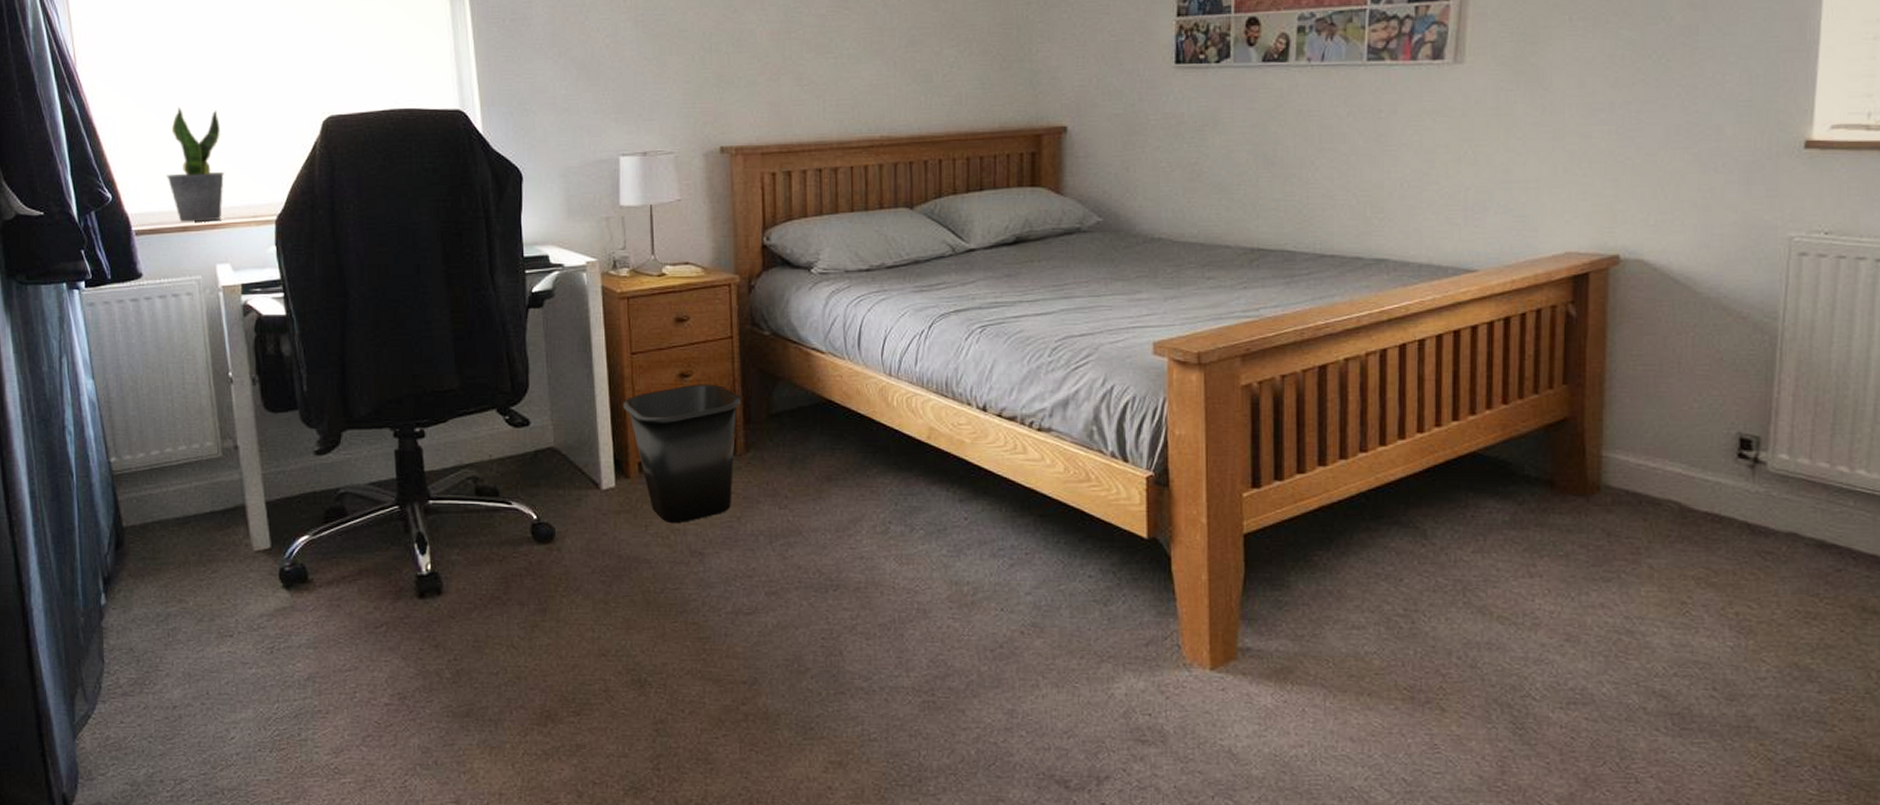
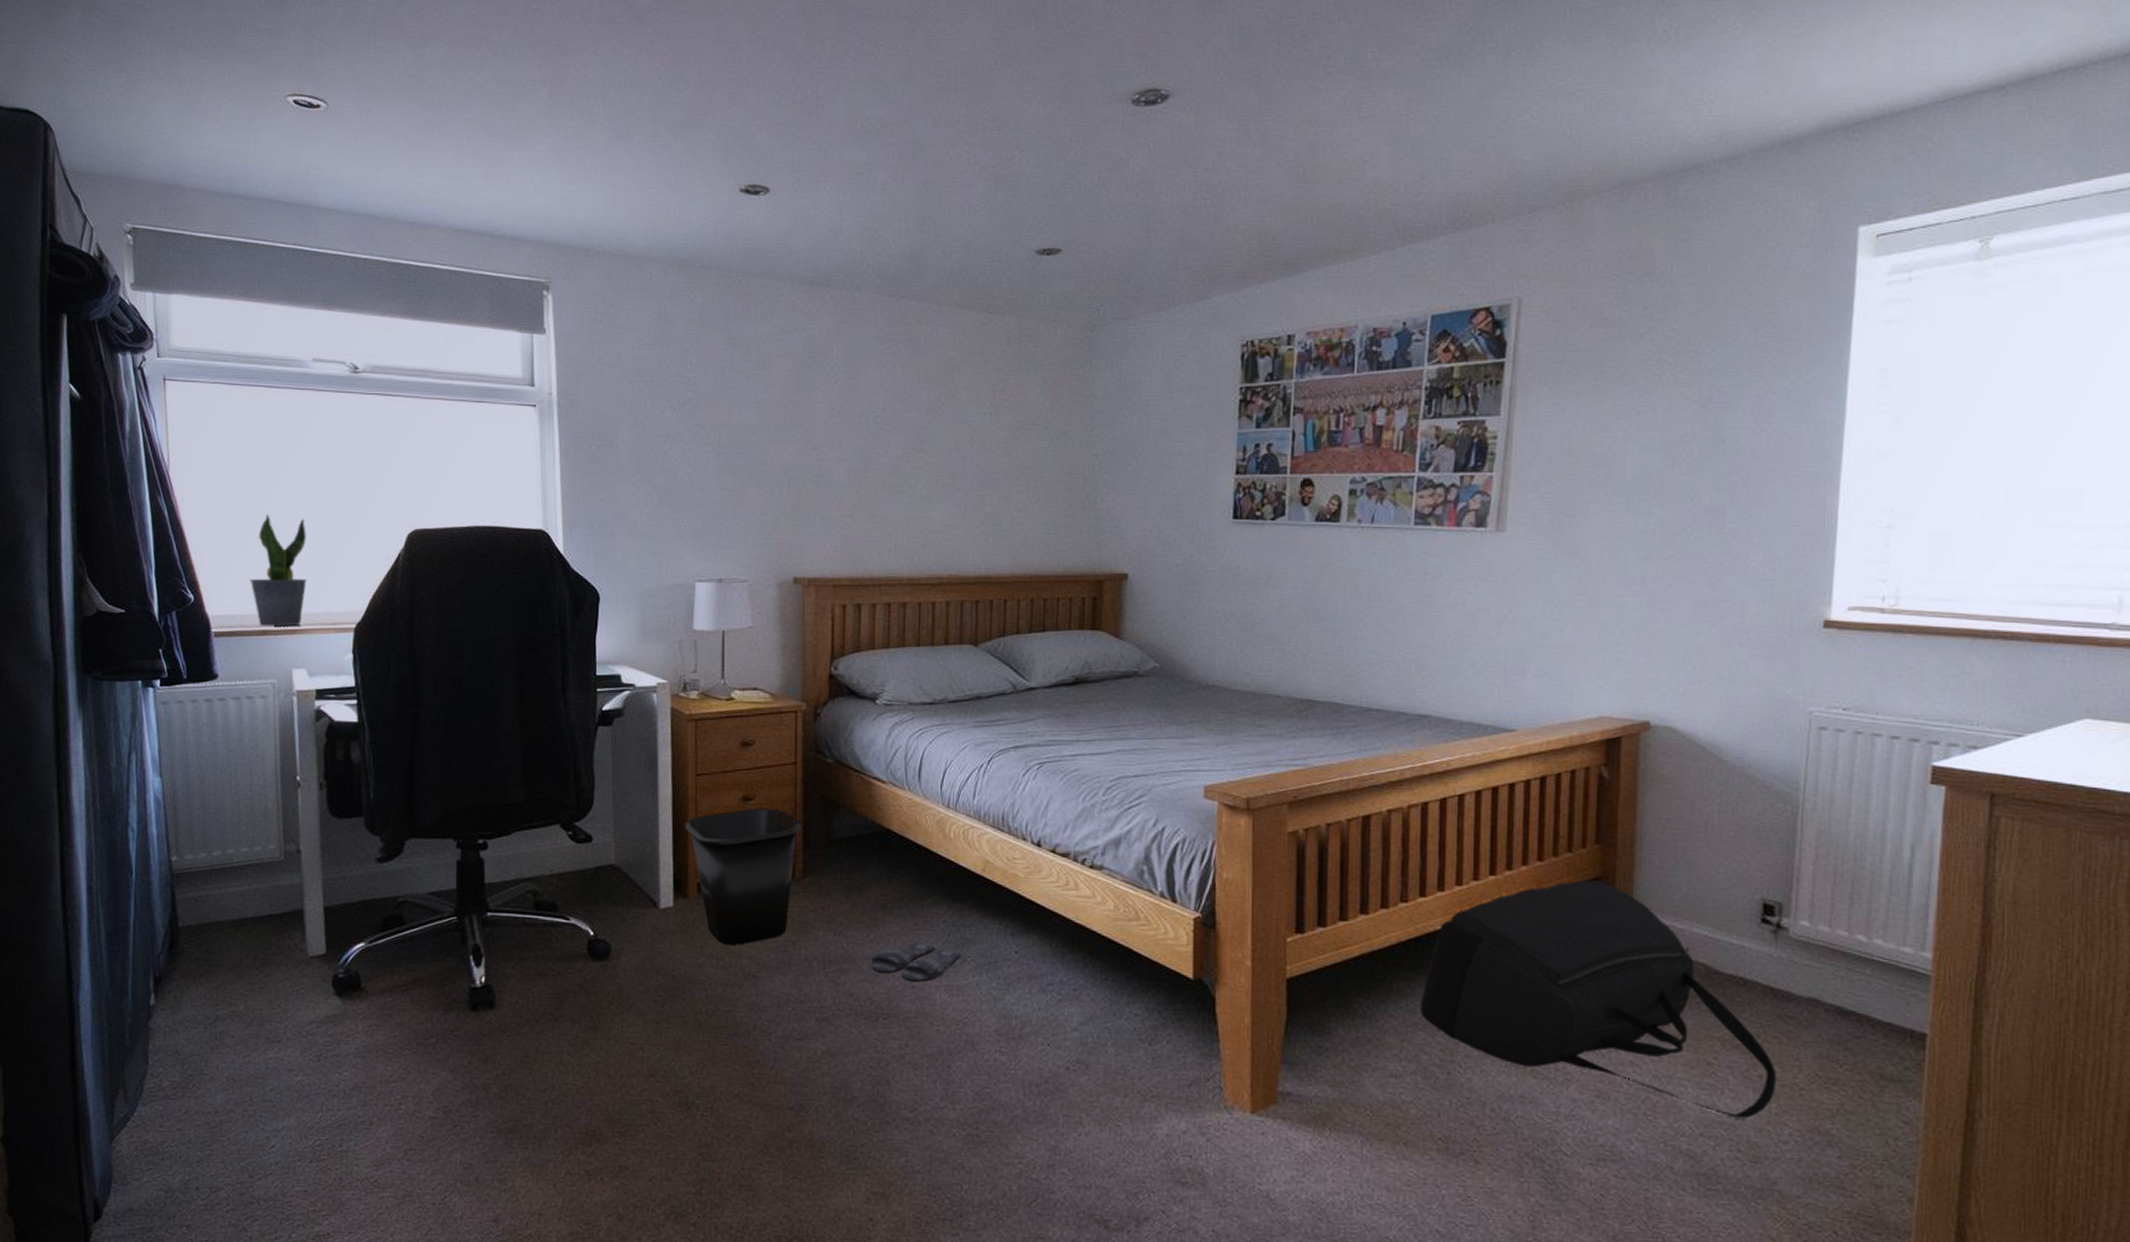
slippers: none [818,512,909,552] -> present [871,941,961,982]
duffel bag: none [1383,421,1754,657] -> present [1421,880,1777,1119]

